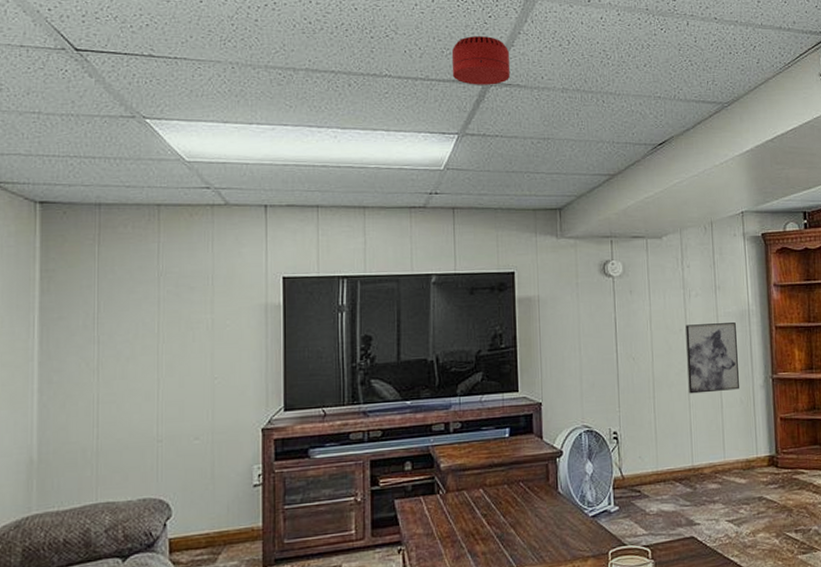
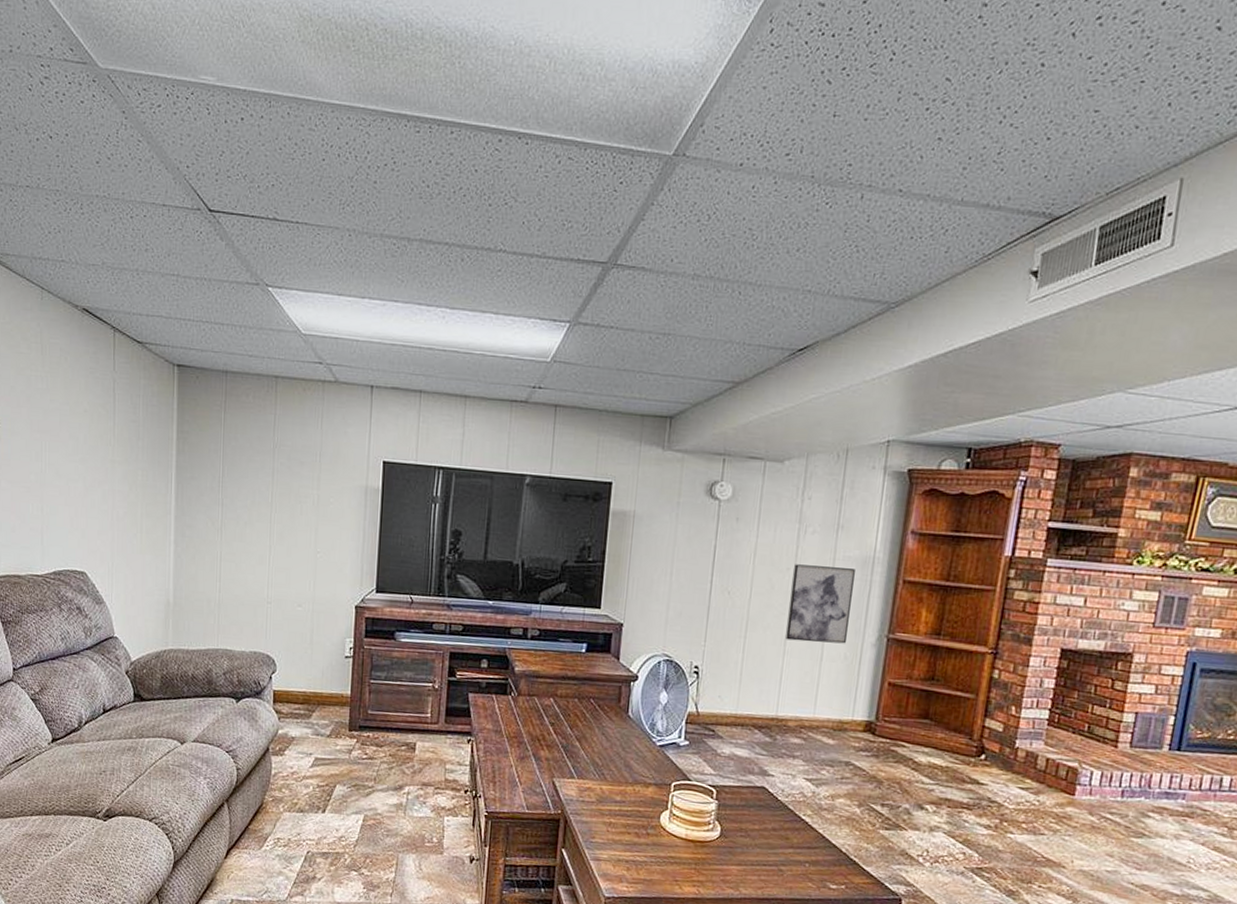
smoke detector: present [451,36,511,85] -> none [571,206,639,267]

